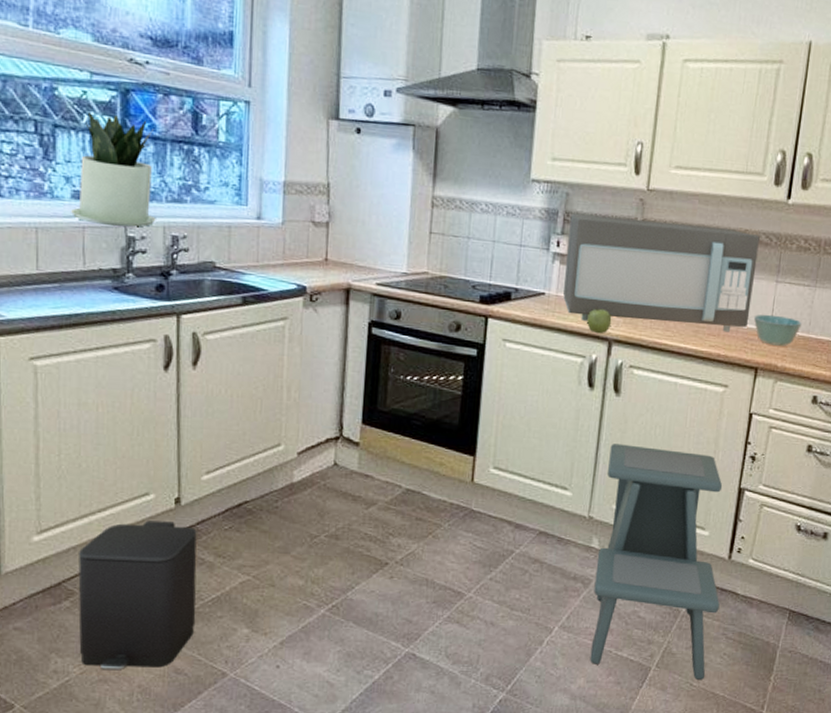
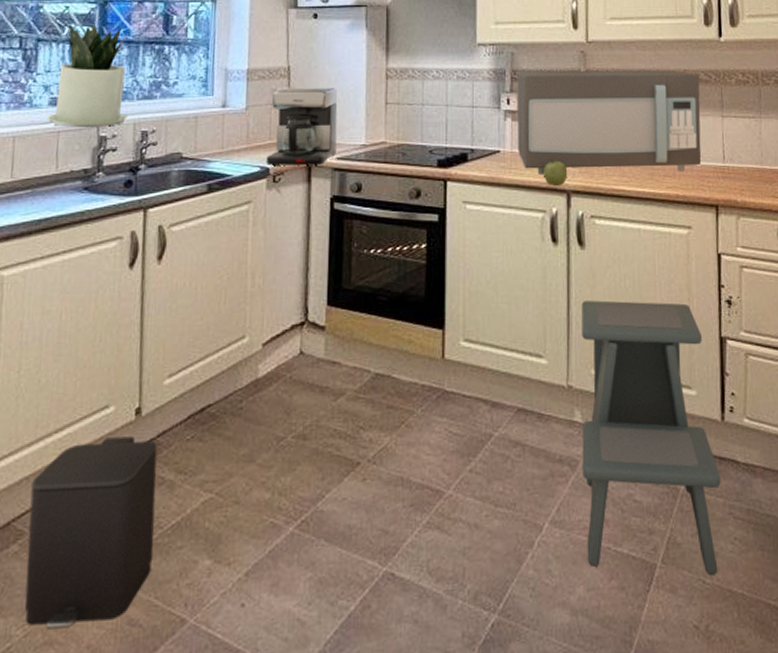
coffee maker: none [304,206,380,289] -> present [267,88,338,166]
bowl: present [753,314,802,347] -> none [705,149,754,182]

